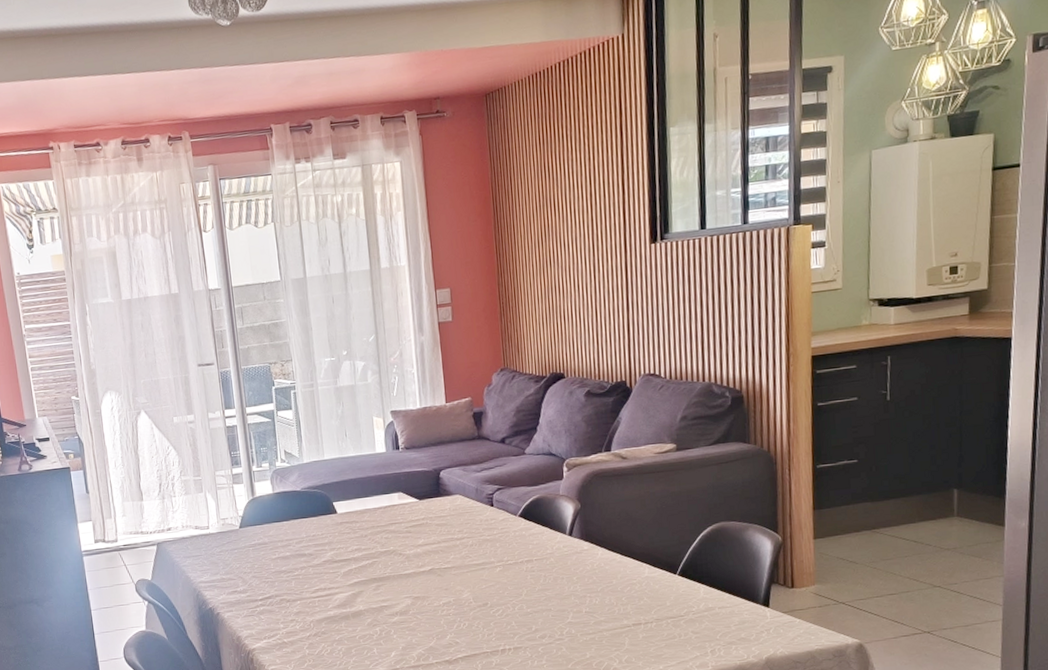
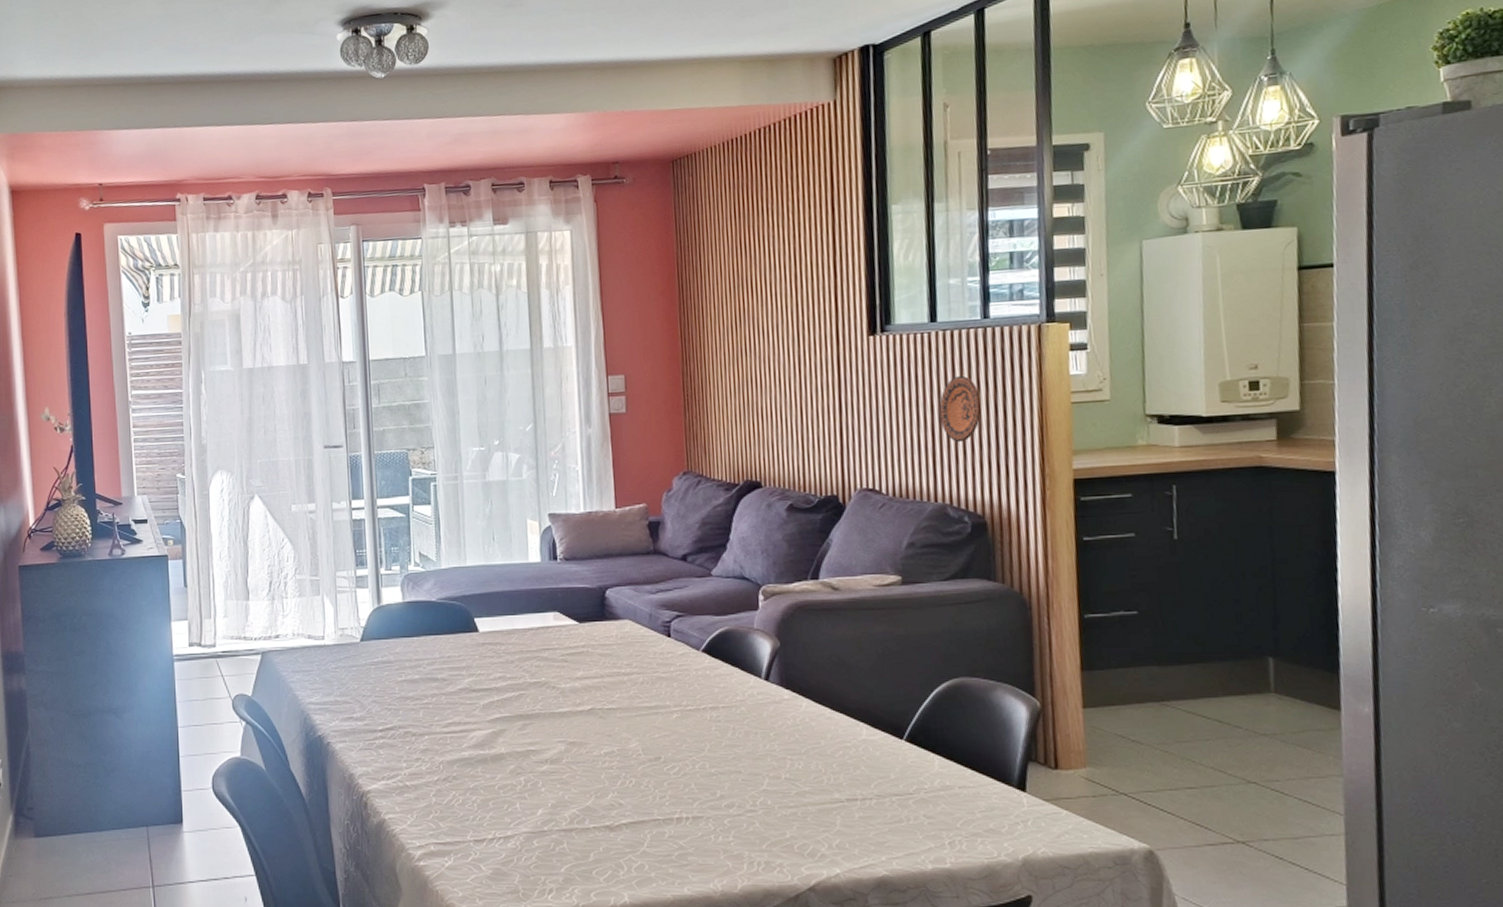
decorative plate: none [707,274,741,331] -> present [939,375,982,443]

